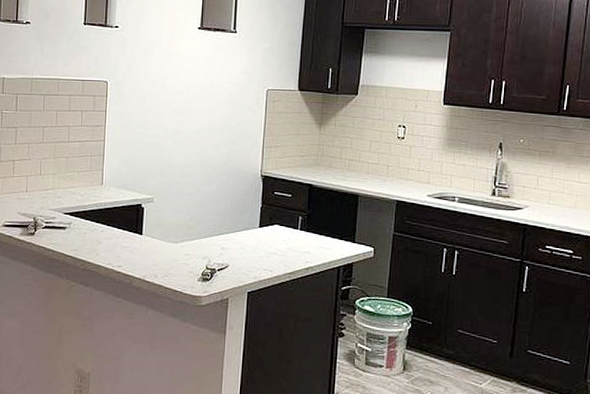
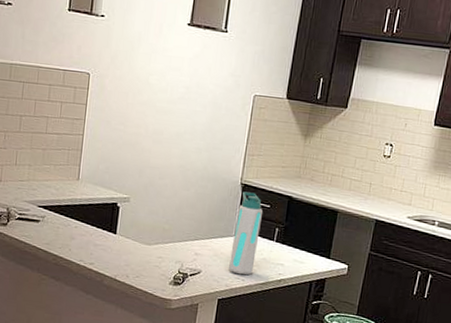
water bottle: none [255,183,284,266] -> present [228,191,263,275]

